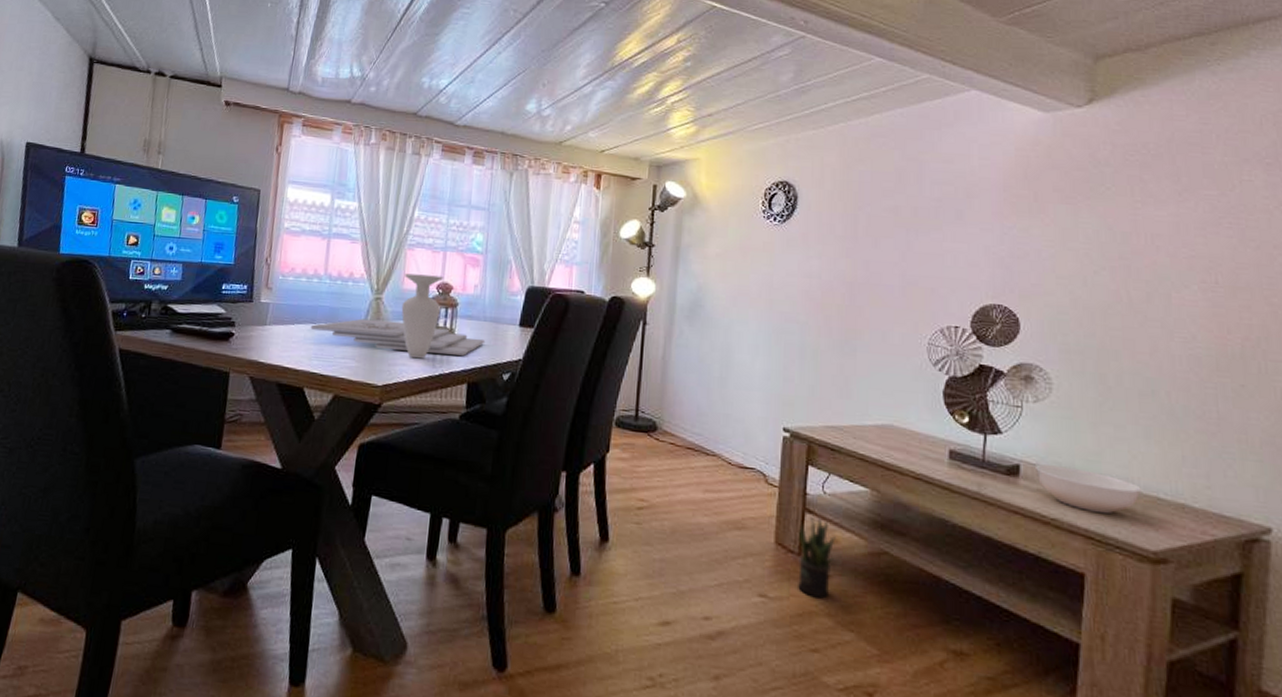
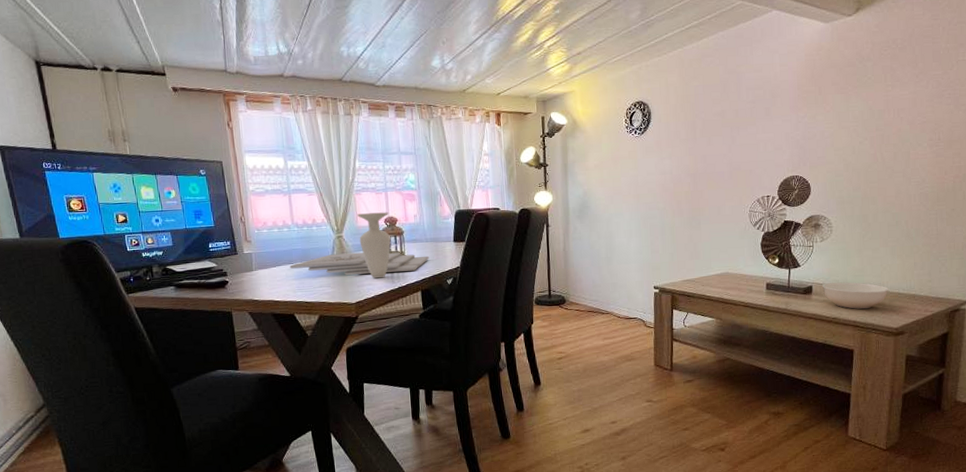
potted plant: present [797,517,836,599] -> none [669,343,695,396]

